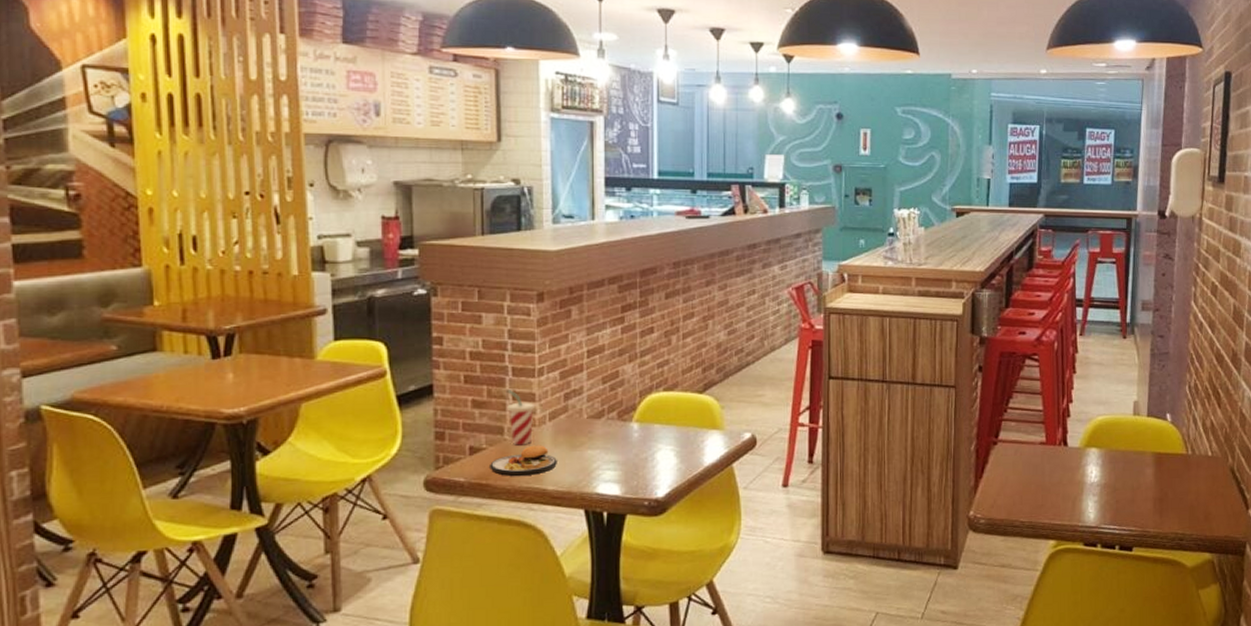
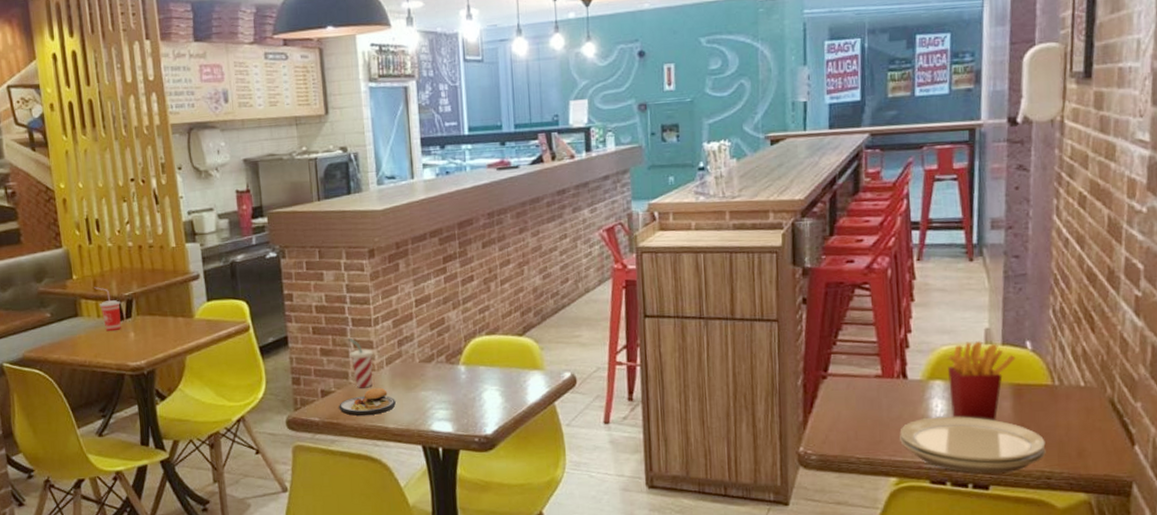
beverage cup: none [182,317,218,371] -> present [94,287,121,332]
plate: none [1059,482,1180,536] -> present [899,416,1046,474]
french fries: none [1101,412,1158,487] -> present [947,341,1016,422]

